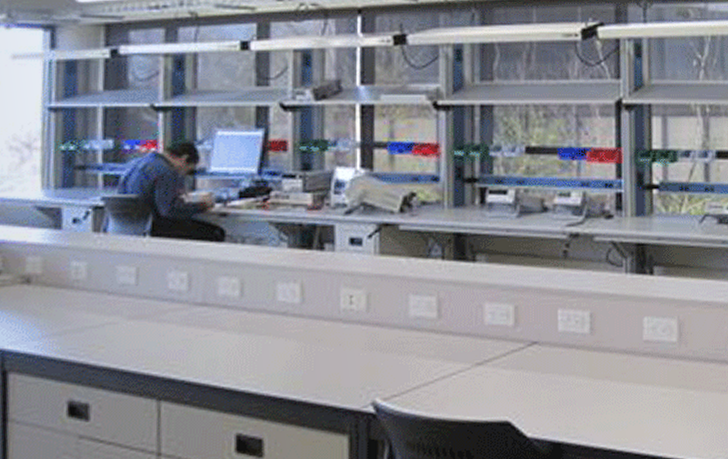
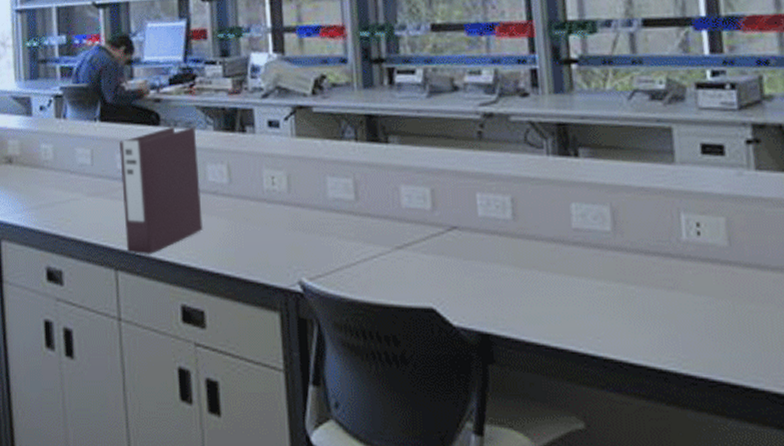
binder: none [172,243,269,382] -> present [120,126,204,254]

